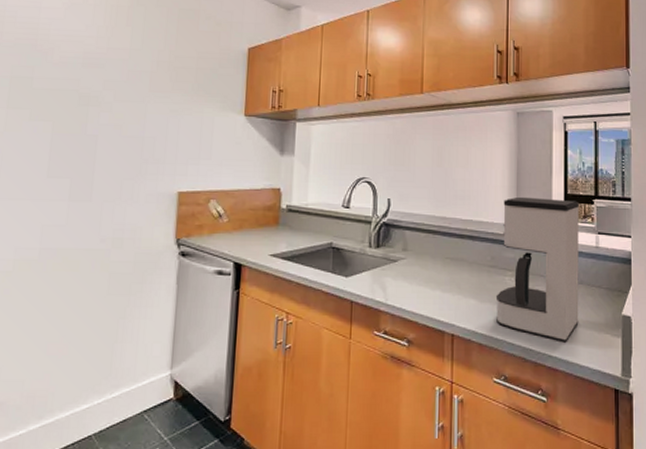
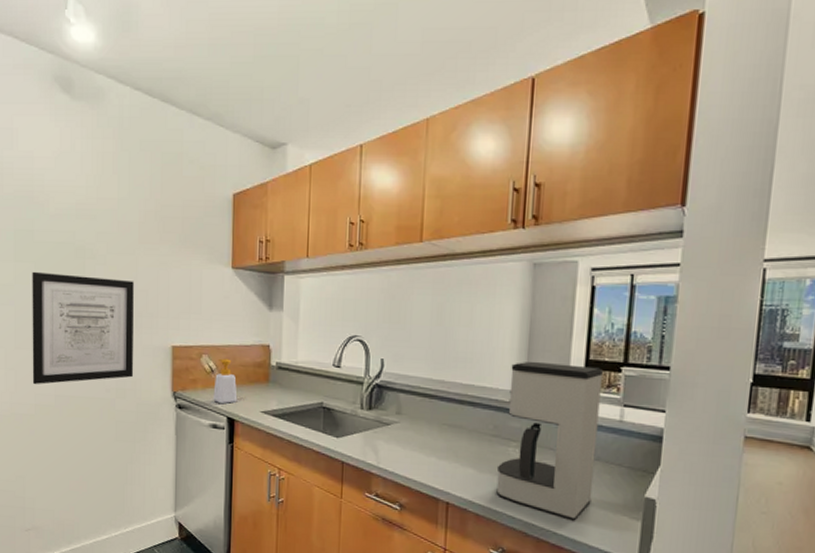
wall art: none [13,118,141,238] -> present [32,271,134,385]
soap bottle: none [220,203,246,249] -> present [213,358,238,404]

